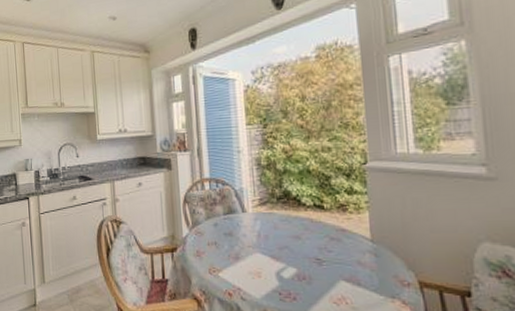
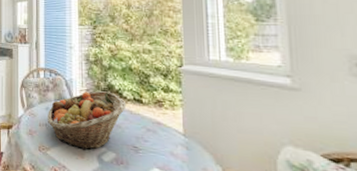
fruit basket: none [216,199,306,268] -> present [48,91,127,150]

